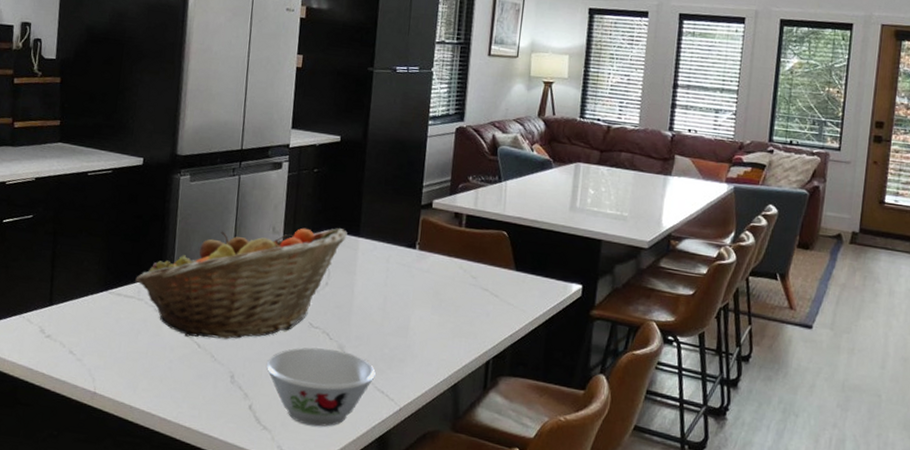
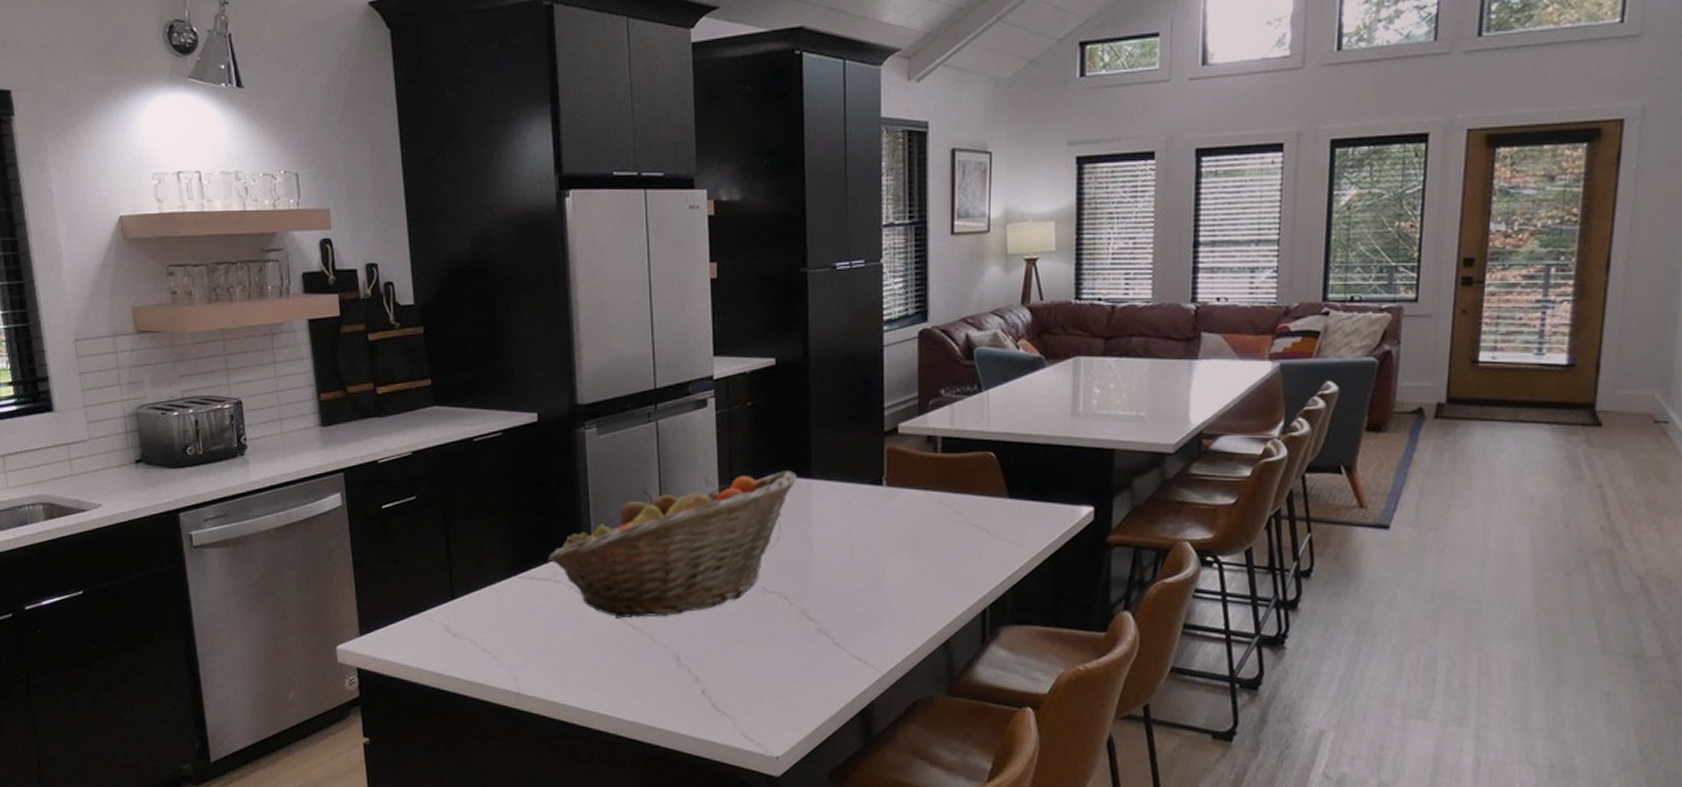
bowl: present [266,347,376,427] -> none [716,614,849,706]

